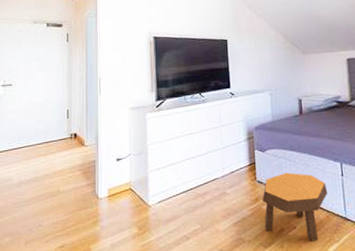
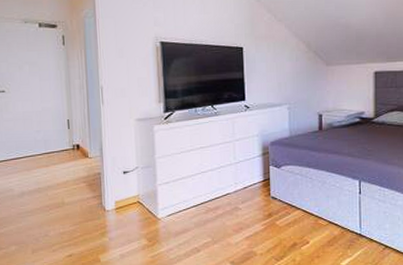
footstool: present [262,172,328,242] -> none [276,189,344,257]

